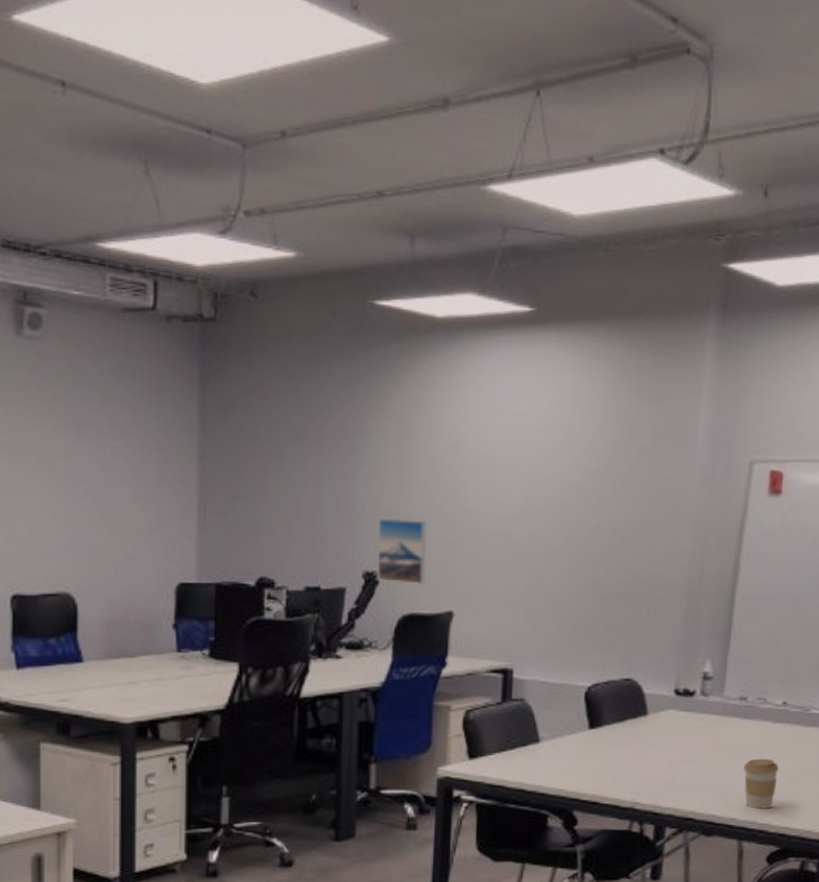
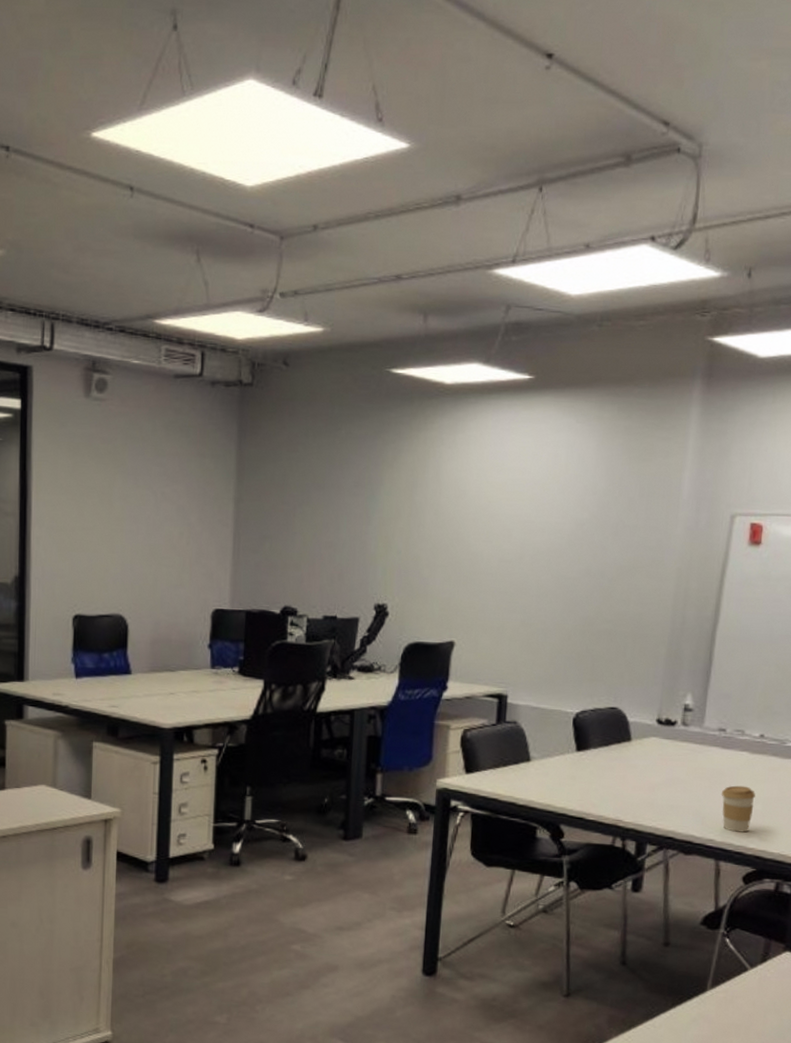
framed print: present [377,518,426,585] -> none [387,558,432,617]

